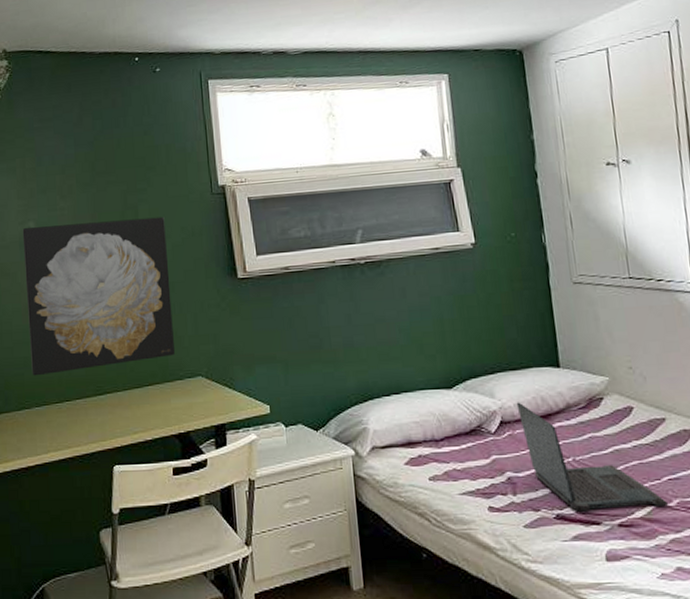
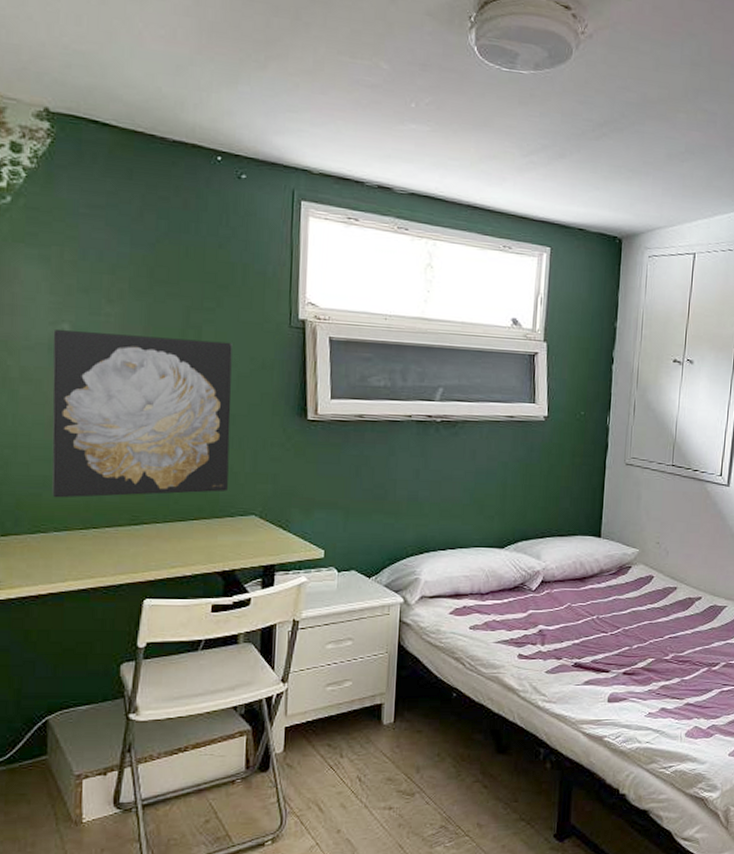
laptop: present [516,402,668,512] -> none [558,565,665,661]

